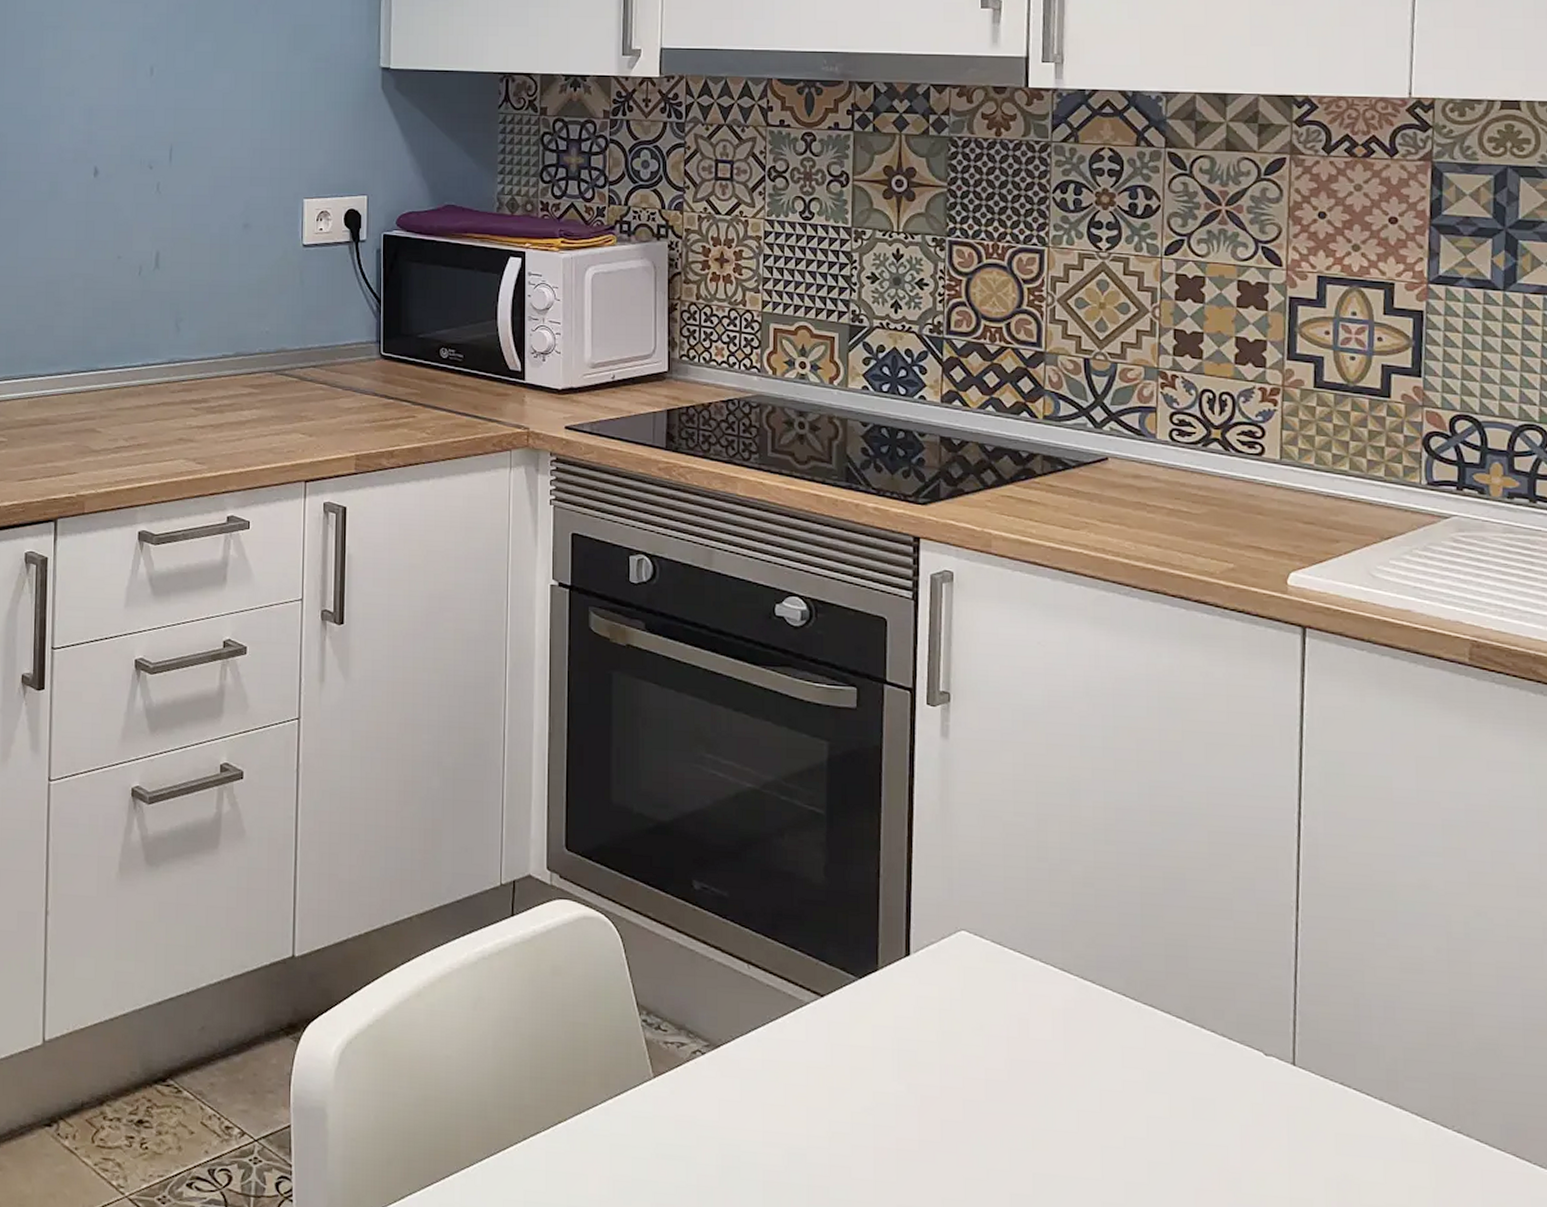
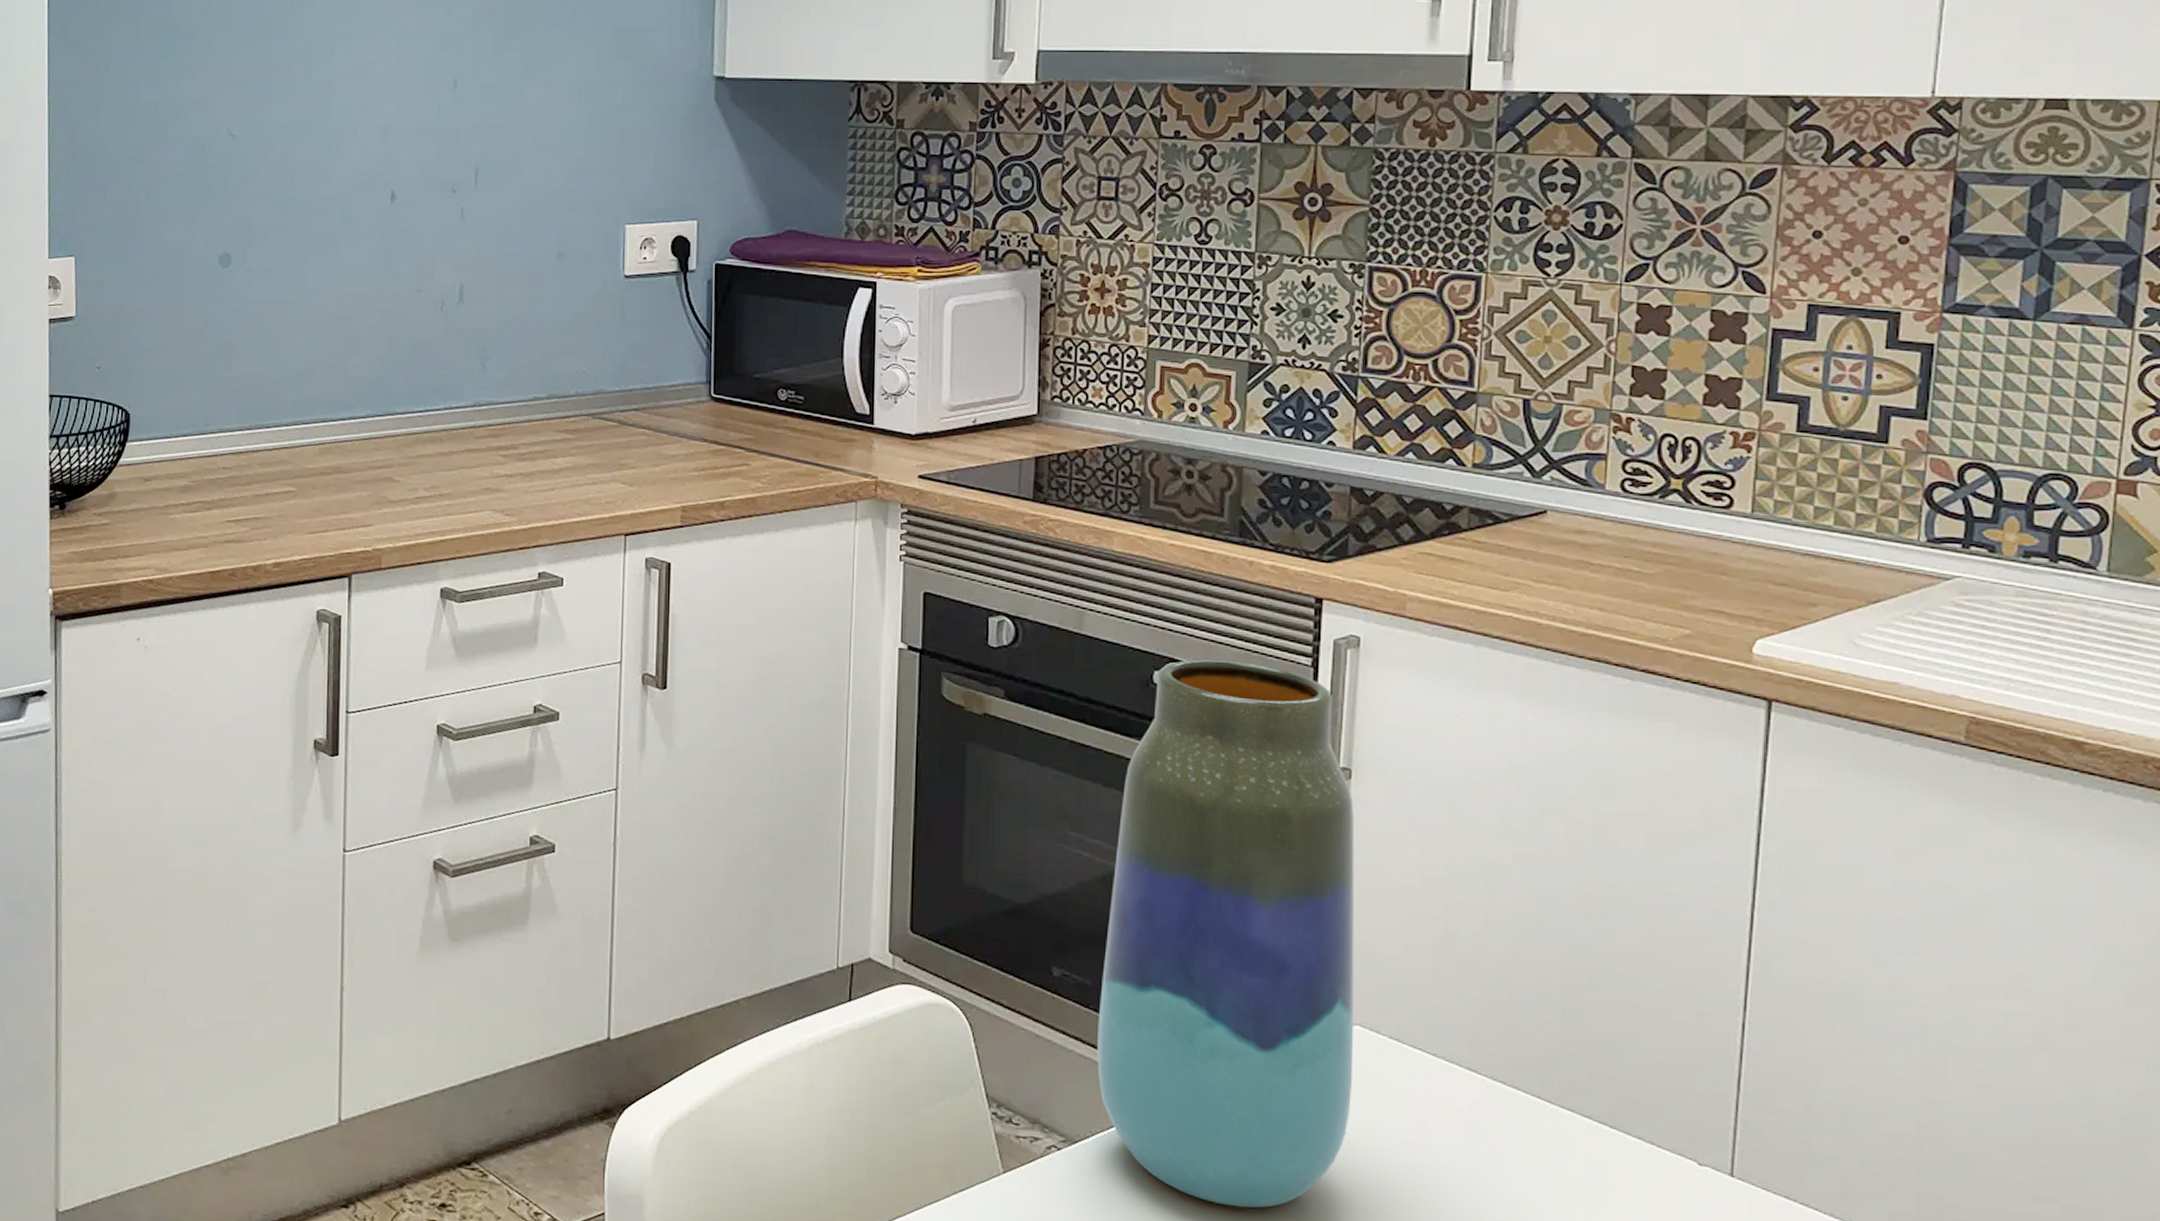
vase: none [735,593,962,1106] -> present [1097,659,1355,1209]

